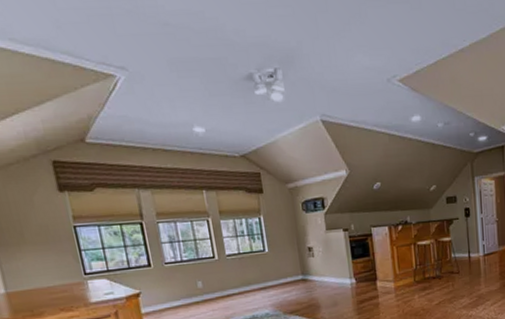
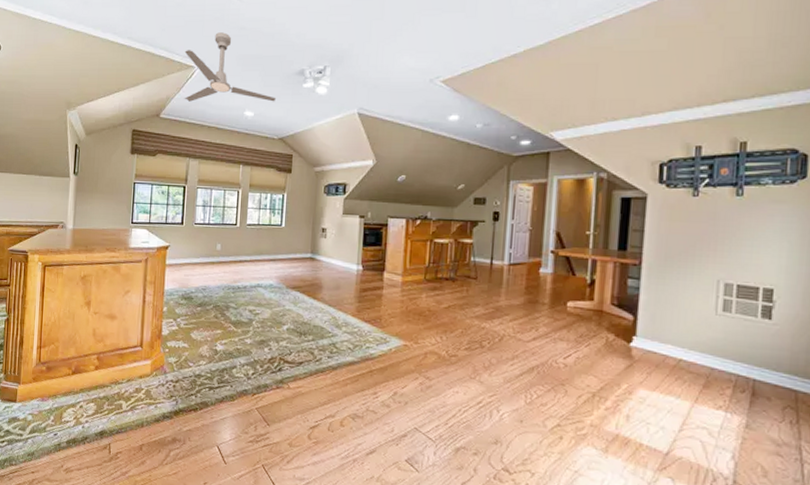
ceiling fan: none [96,30,228,120] -> present [184,32,277,102]

